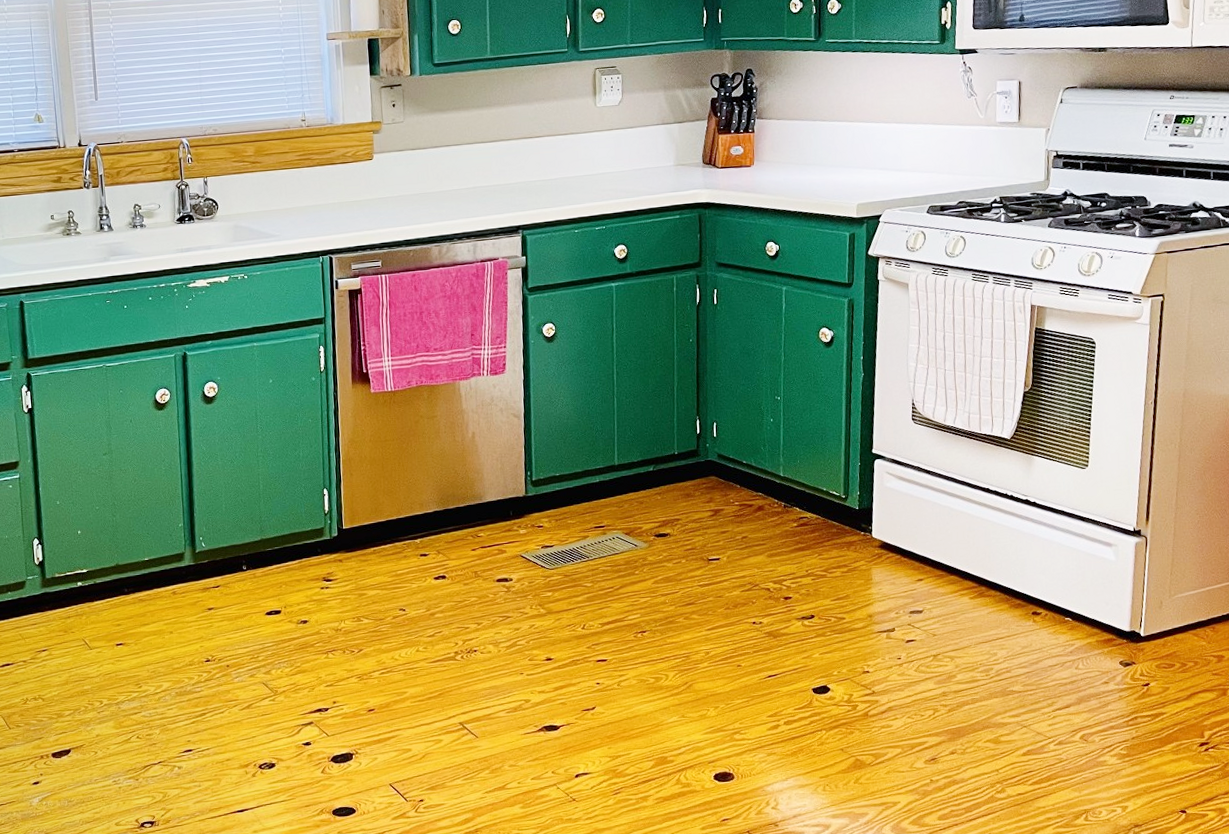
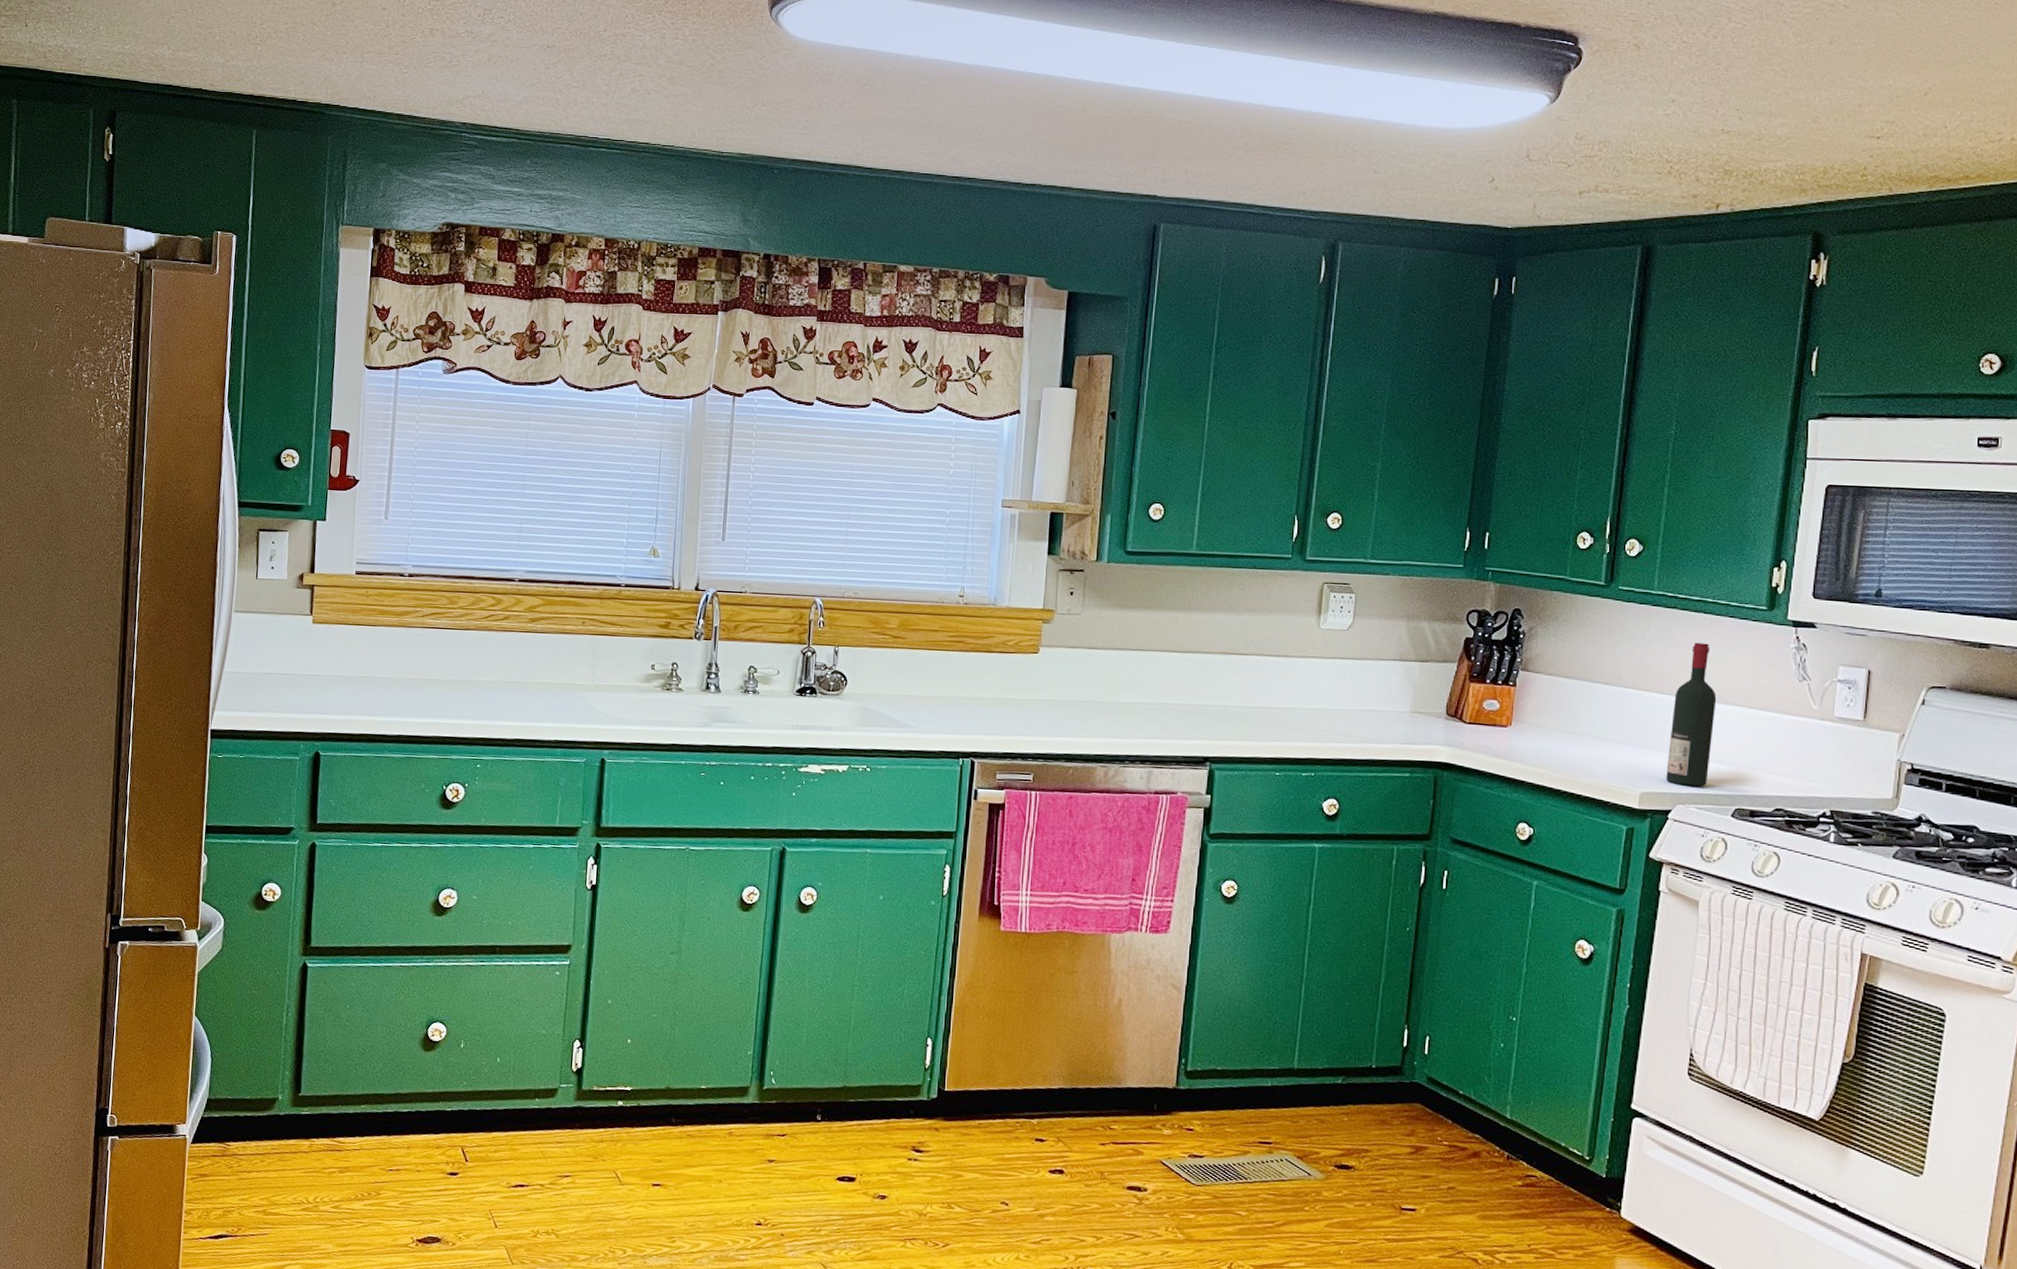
wine bottle: none [875,77,908,194] -> present [1666,643,1717,787]

